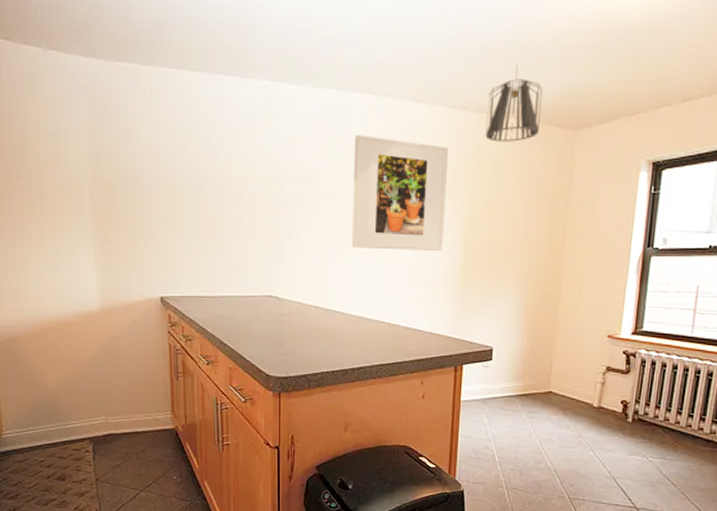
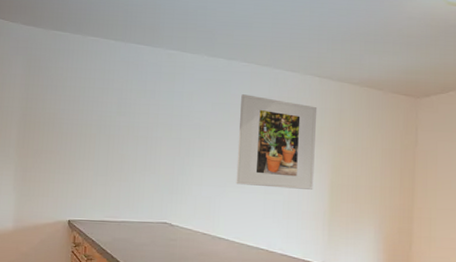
pendant light: present [485,64,544,142] -> none [346,48,391,105]

